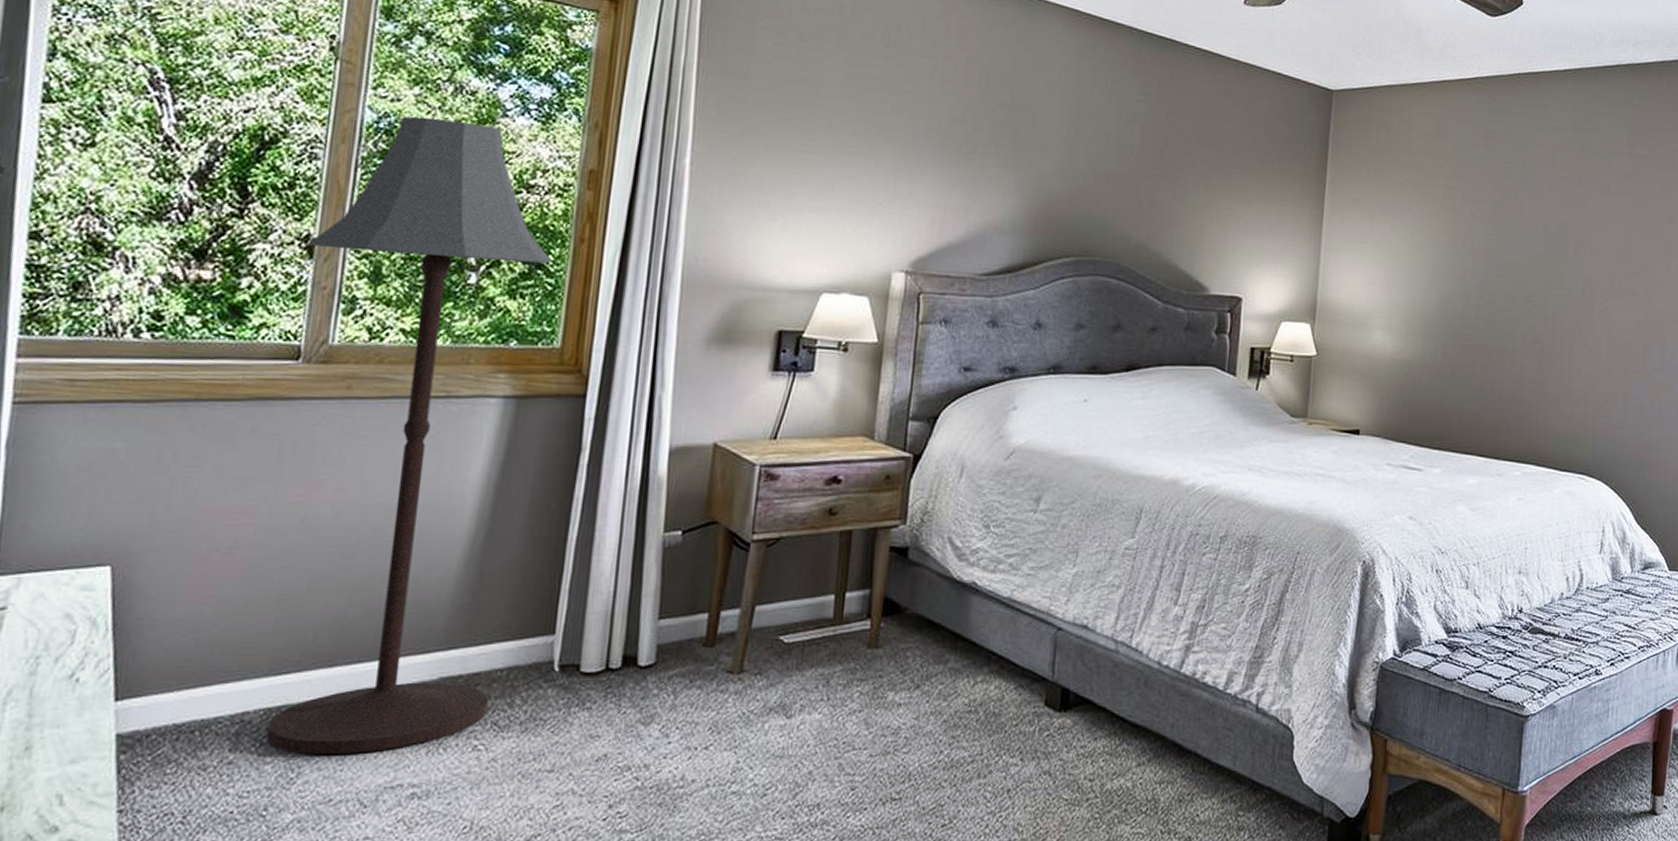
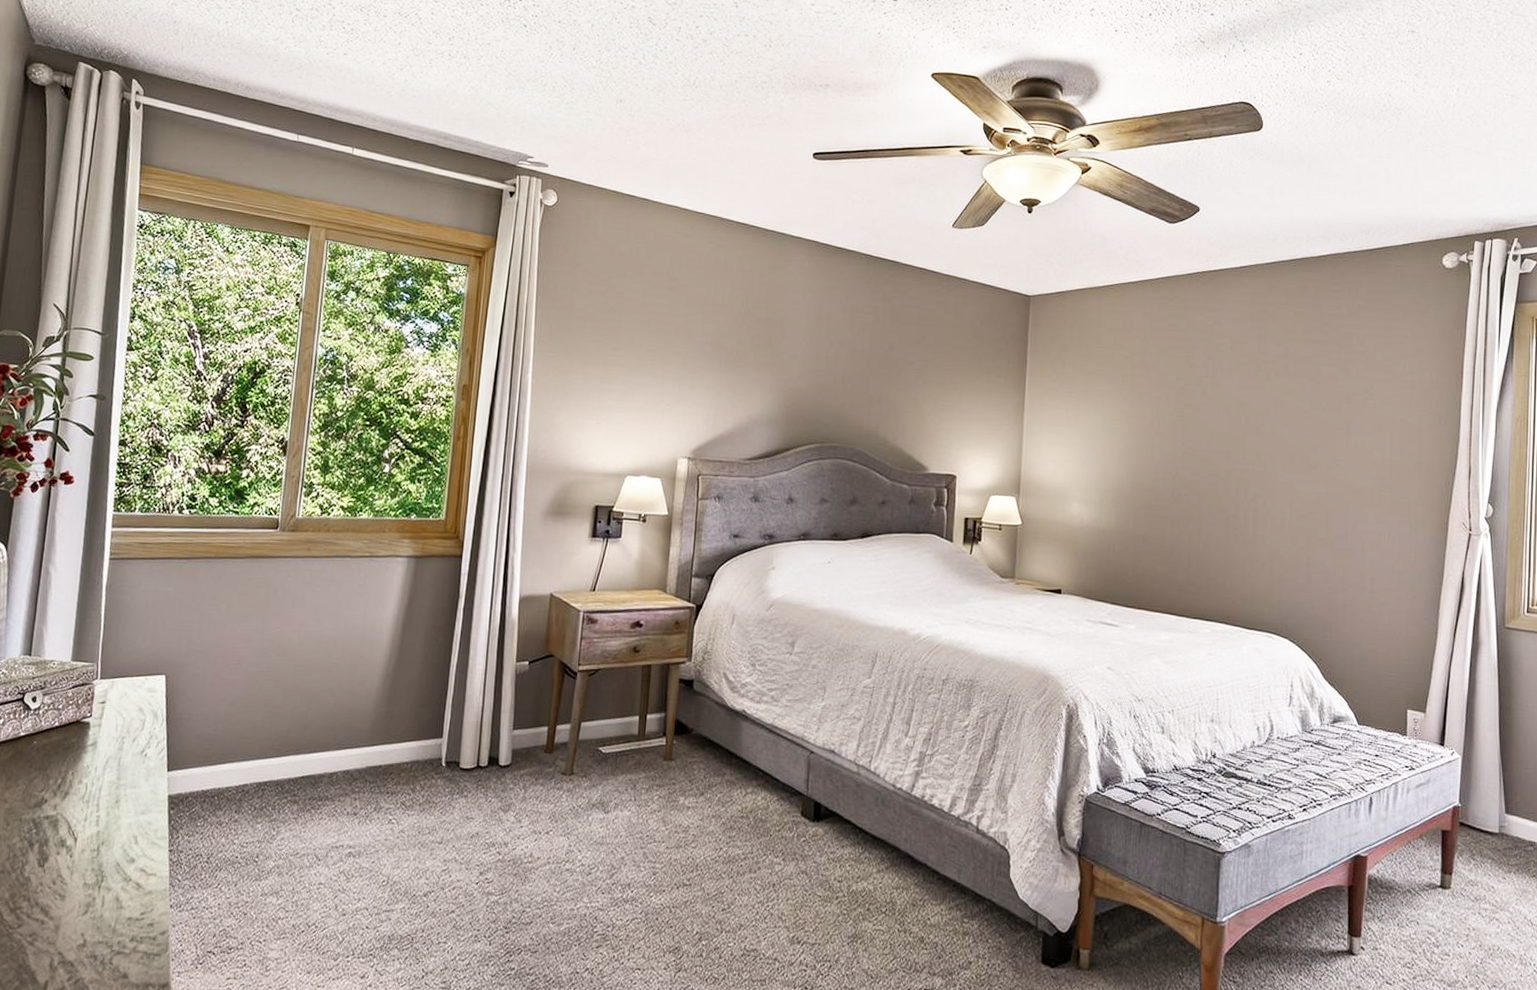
floor lamp: present [266,116,552,754] -> none [257,350,438,820]

